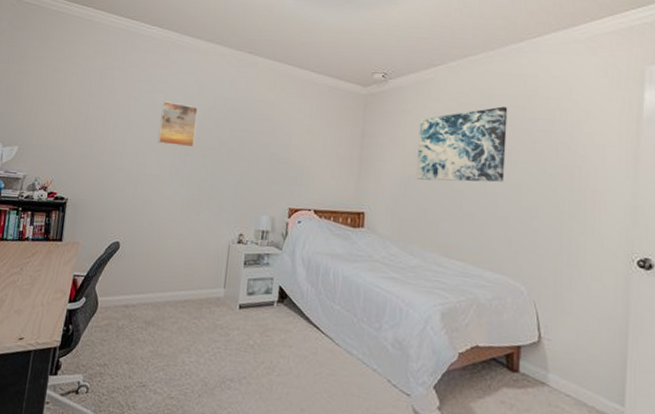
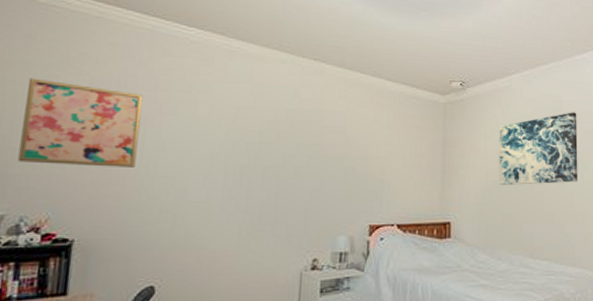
wall art: none [35,70,117,144] -> present [17,78,143,167]
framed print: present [158,101,198,148] -> none [203,114,254,167]

